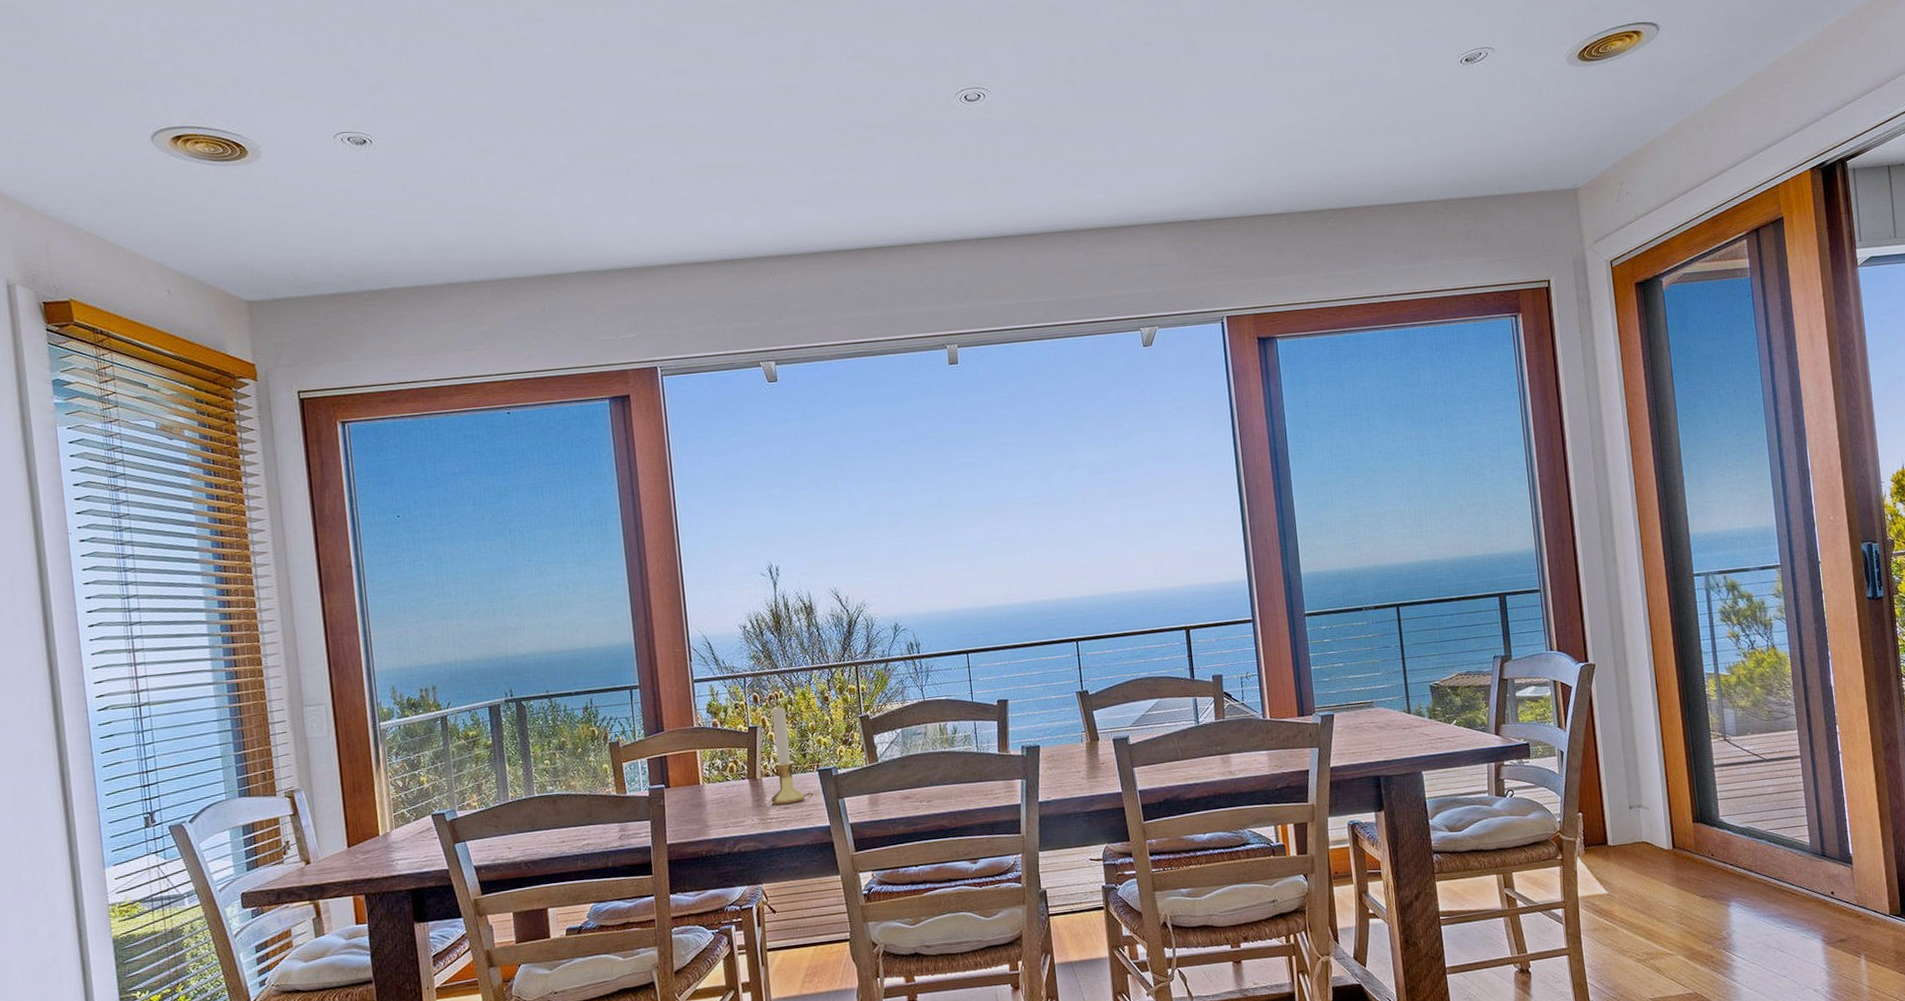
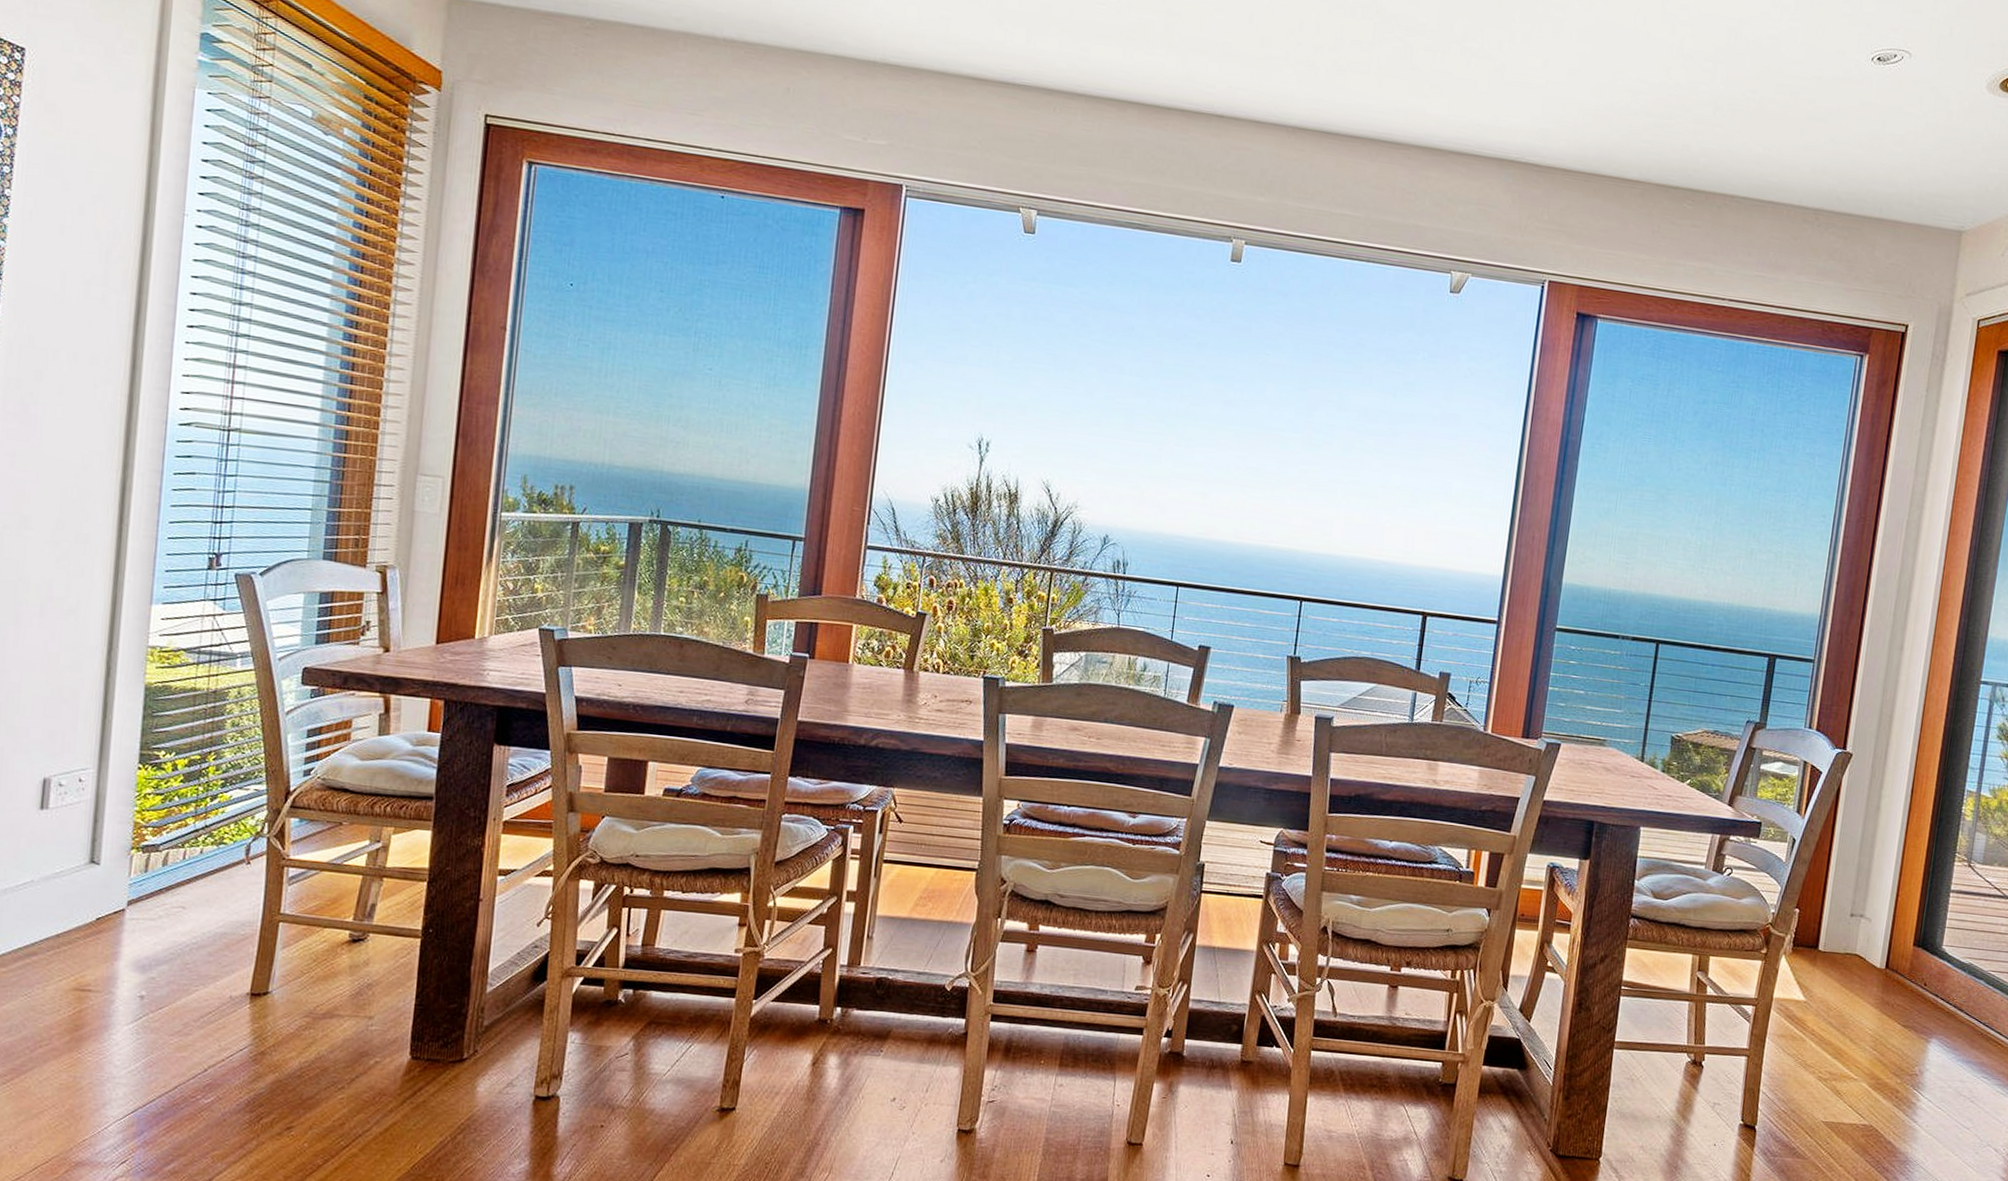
candle holder: present [770,707,806,805] -> none [923,597,964,707]

